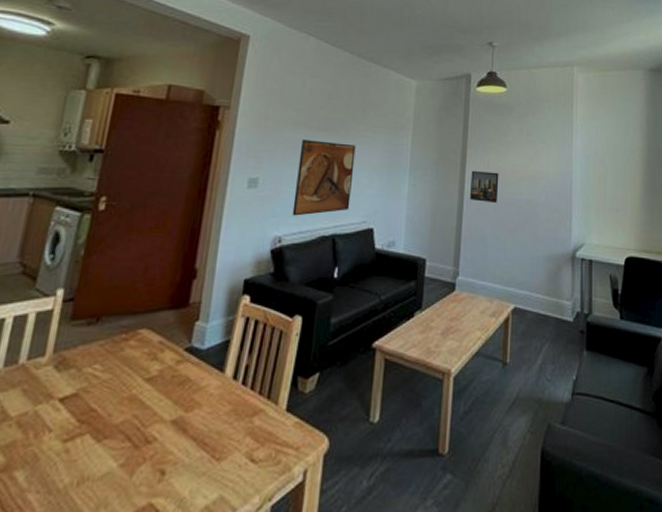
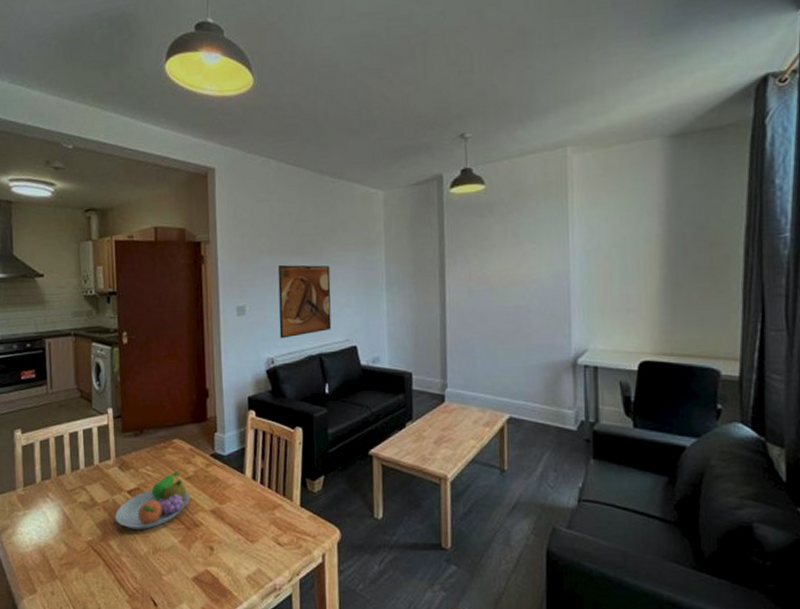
fruit bowl: none [30,372,148,452] -> present [114,472,190,530]
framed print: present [469,171,499,204] -> none [451,280,484,313]

